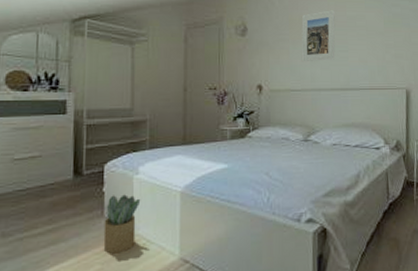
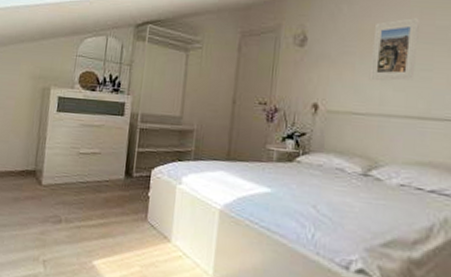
potted plant: present [103,194,141,254] -> none [143,201,182,260]

